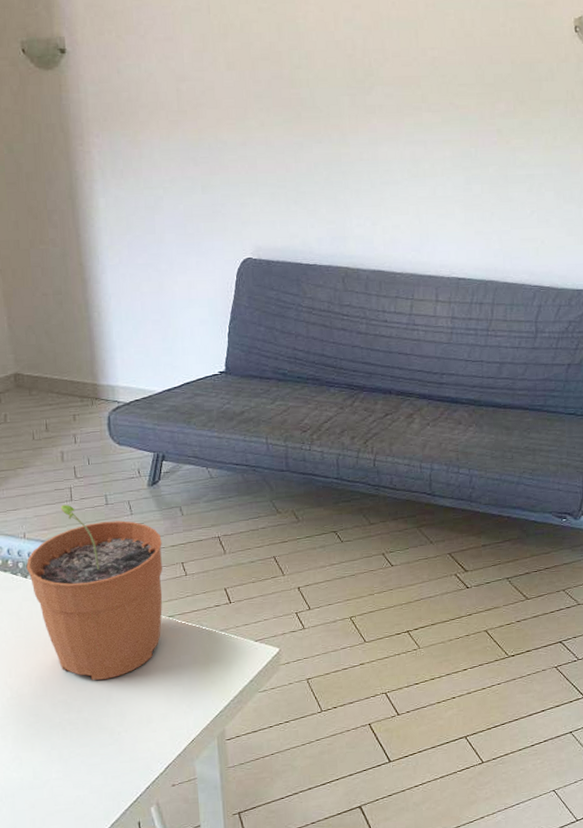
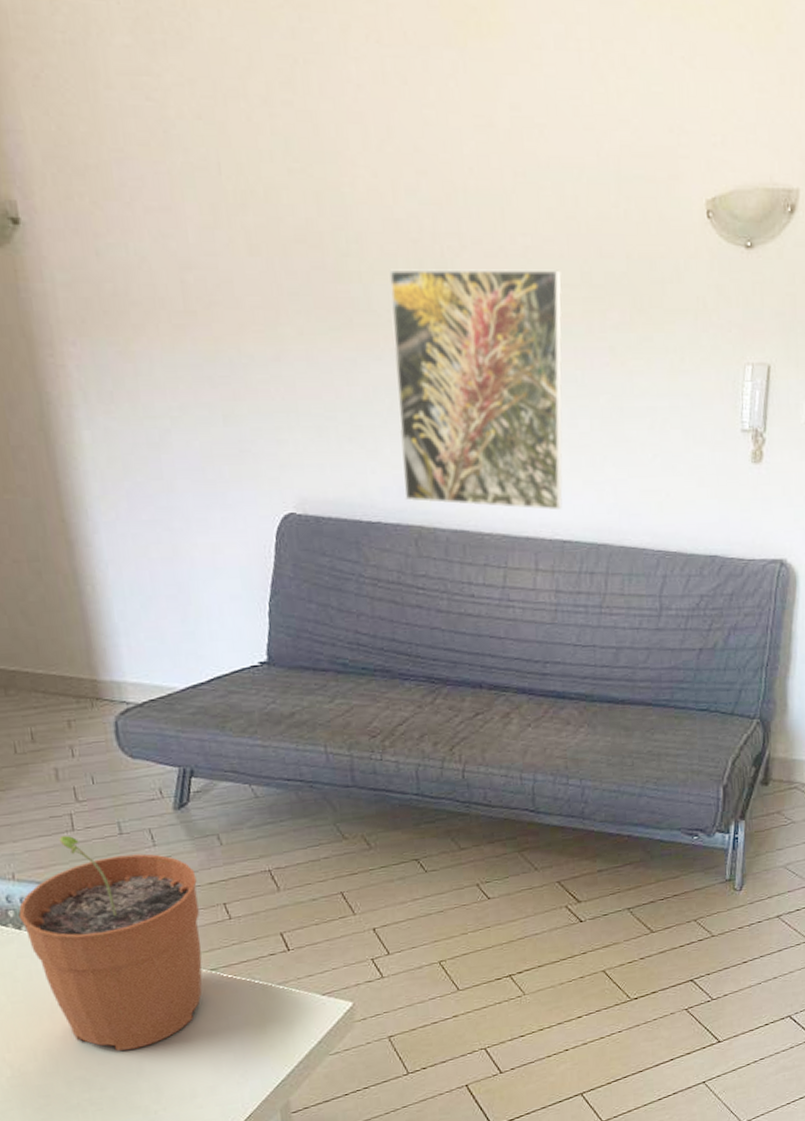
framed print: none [330,73,461,255] -> present [389,269,563,511]

